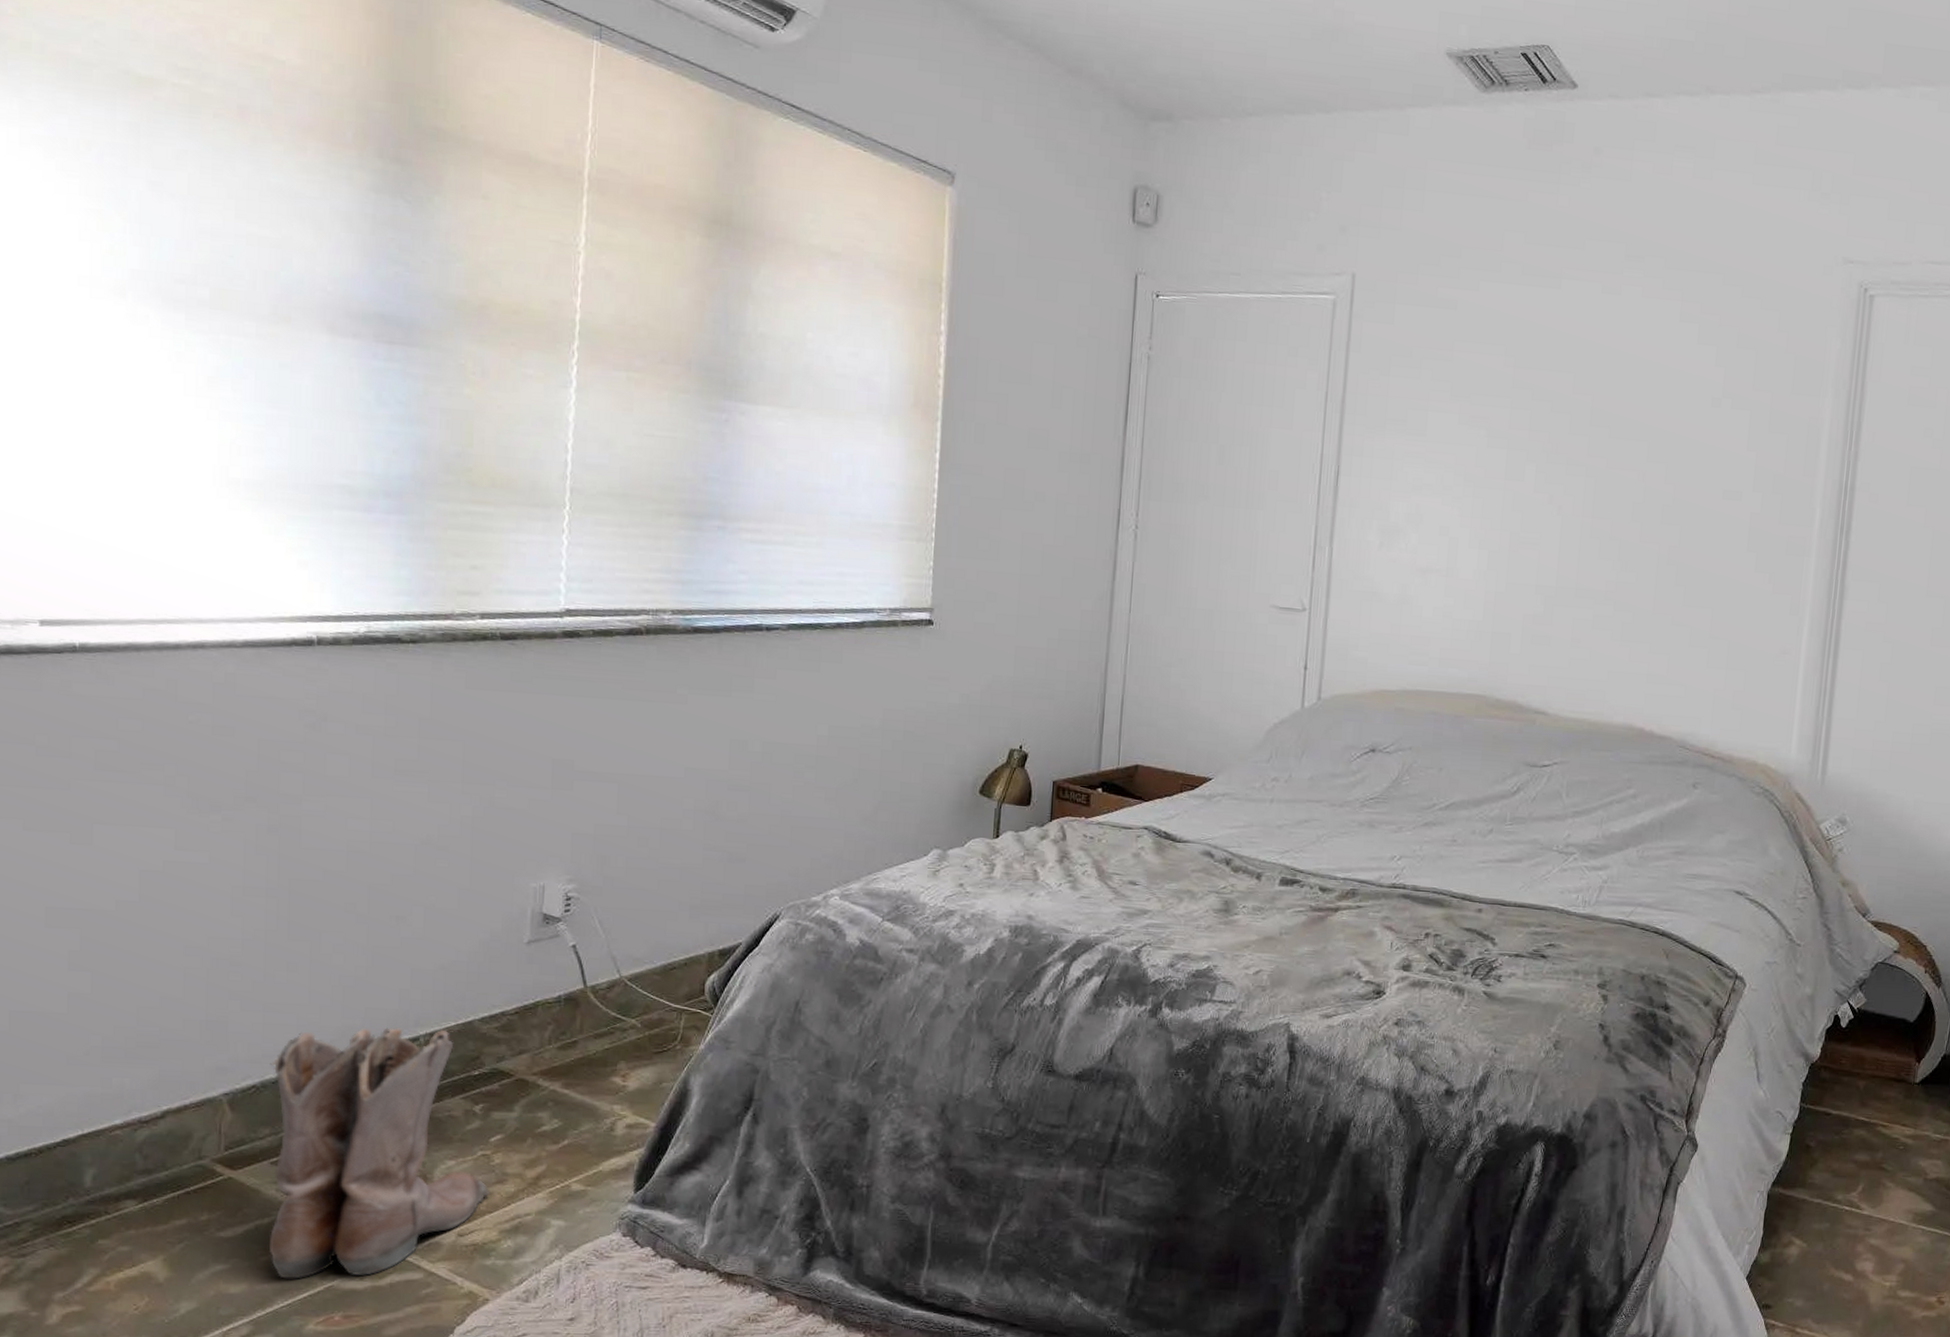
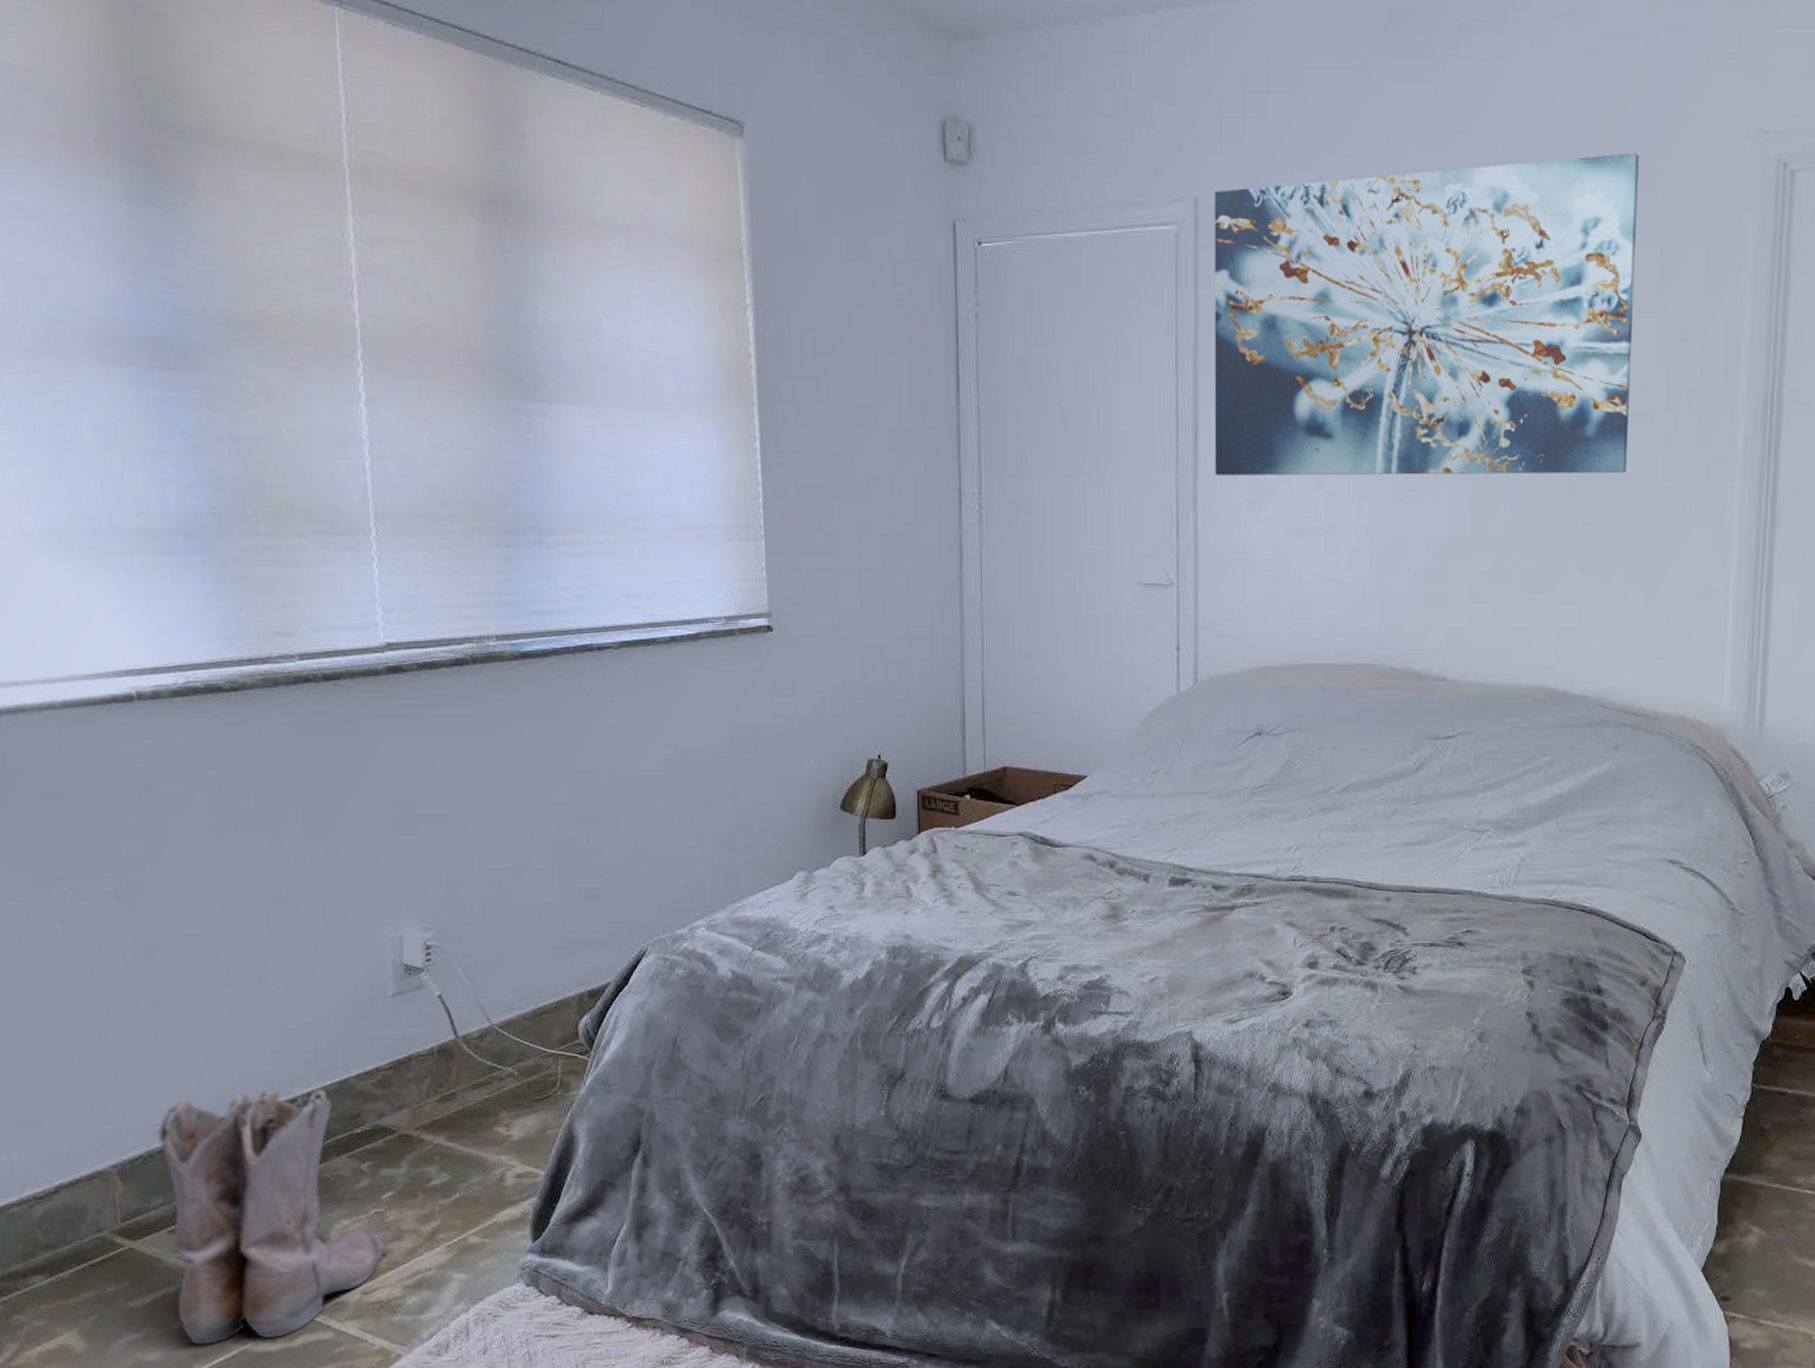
wall art: none [1351,268,1741,543] -> present [1214,153,1639,476]

